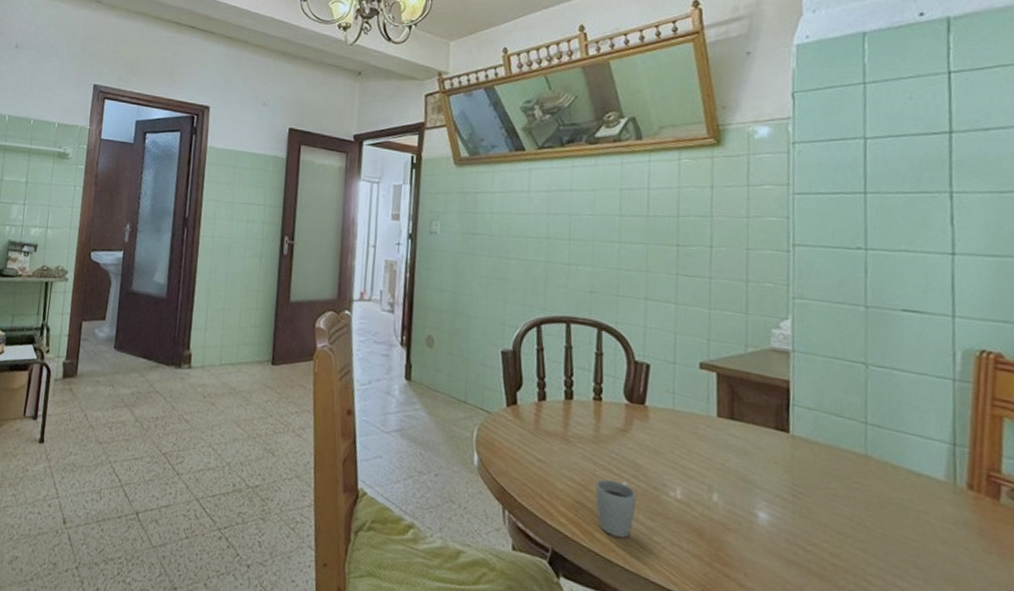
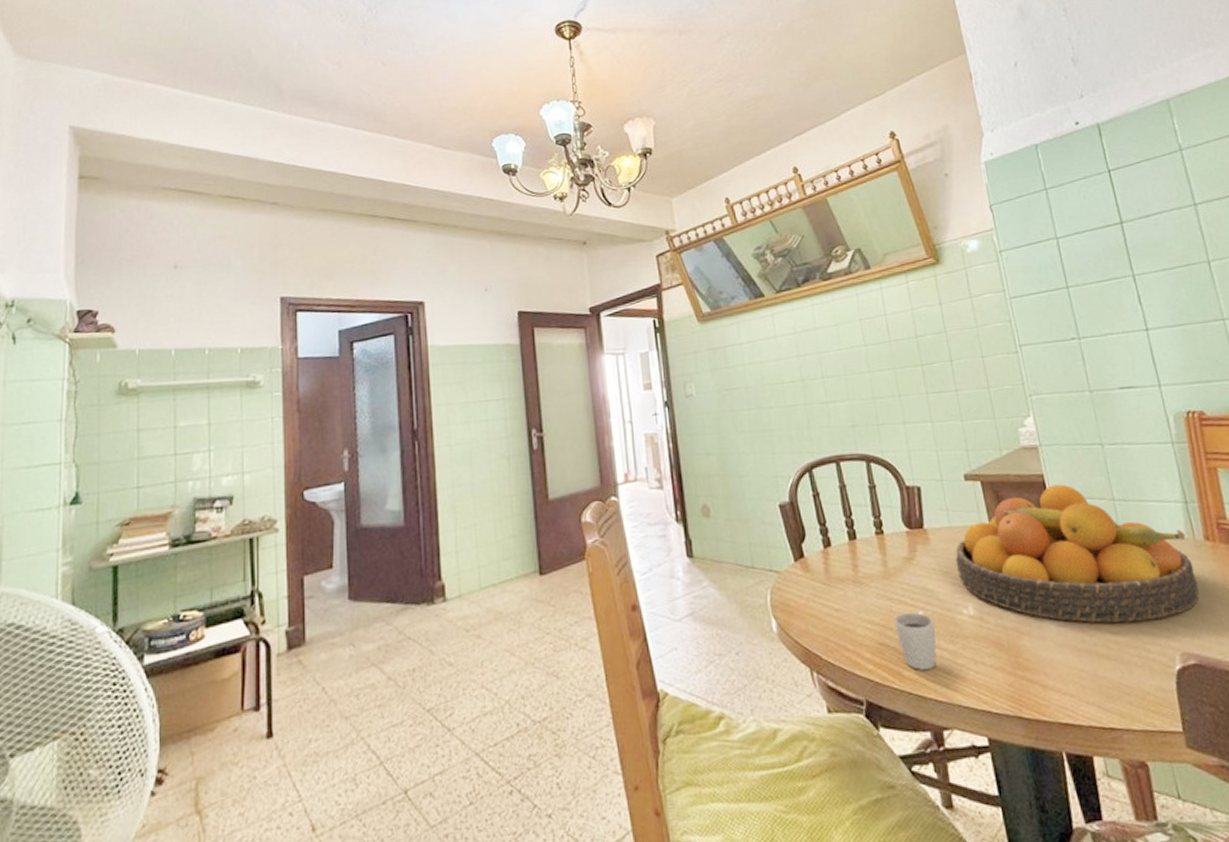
fruit bowl: none [672,393,947,556] -> present [955,484,1199,624]

